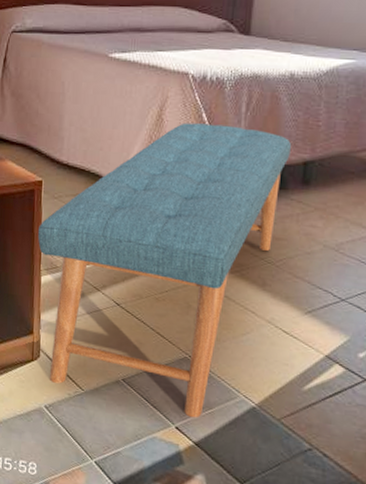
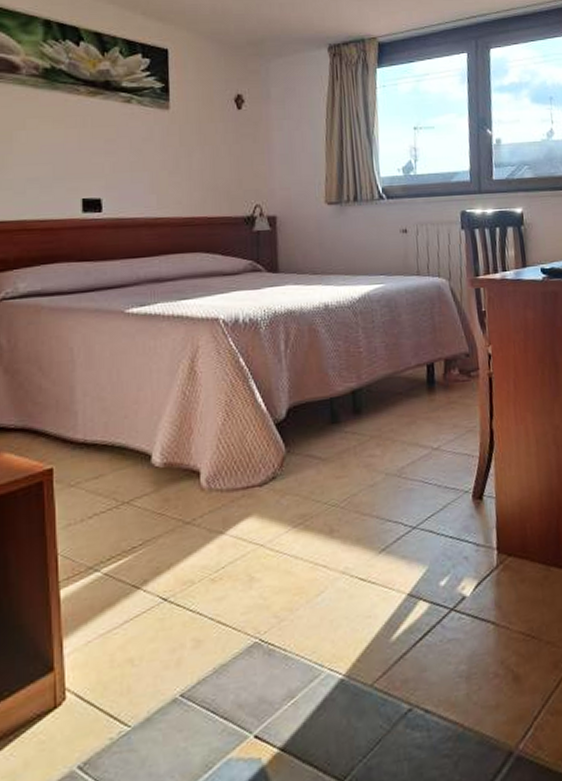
bench: present [37,122,292,418] -> none [50,366,338,730]

